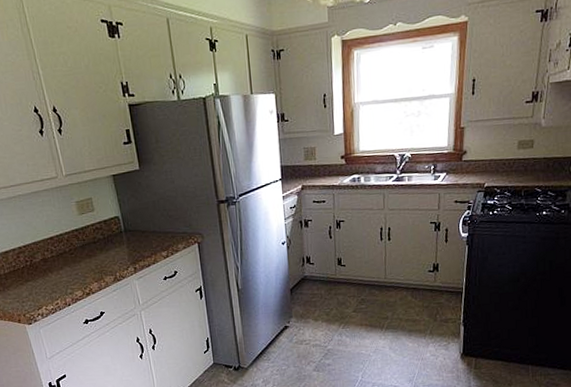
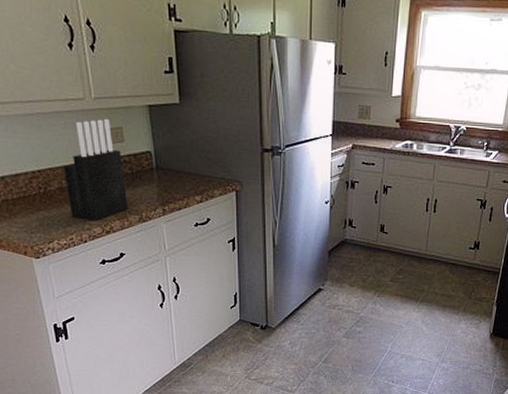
knife block: none [44,192,104,286] -> present [62,119,129,221]

